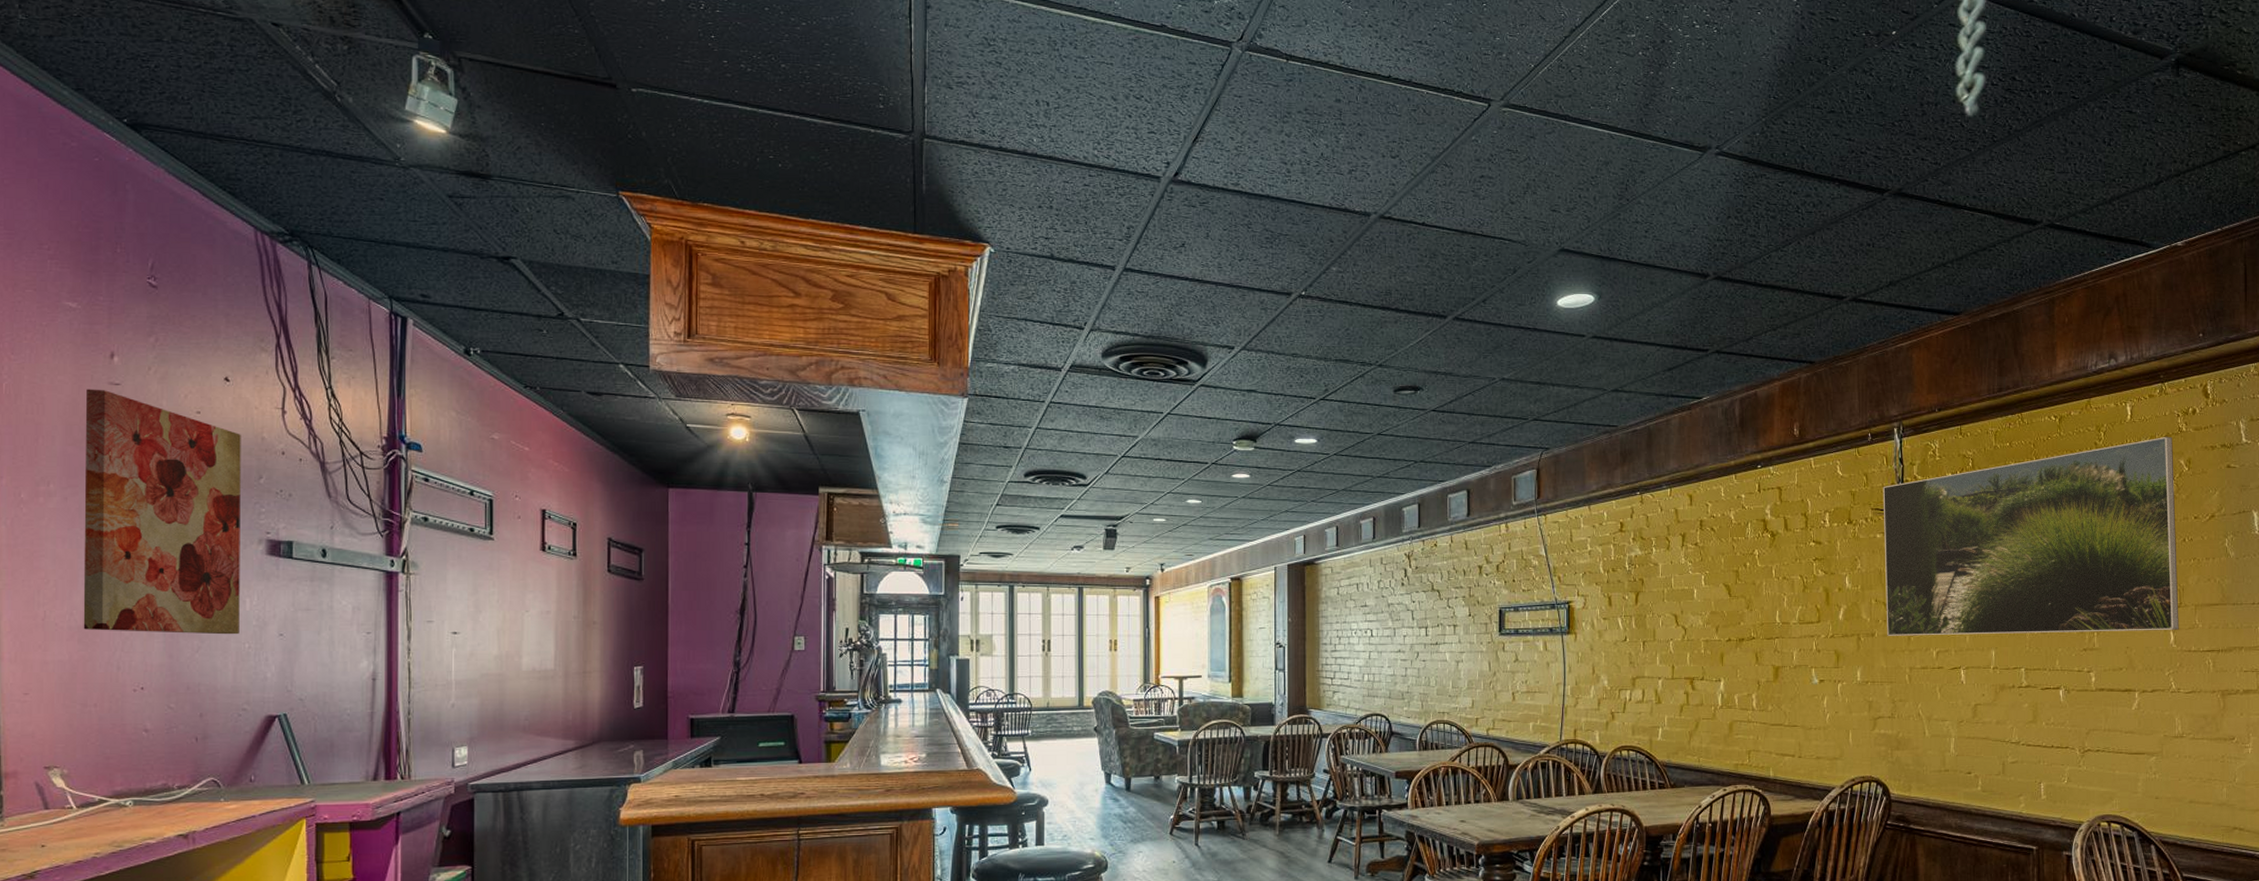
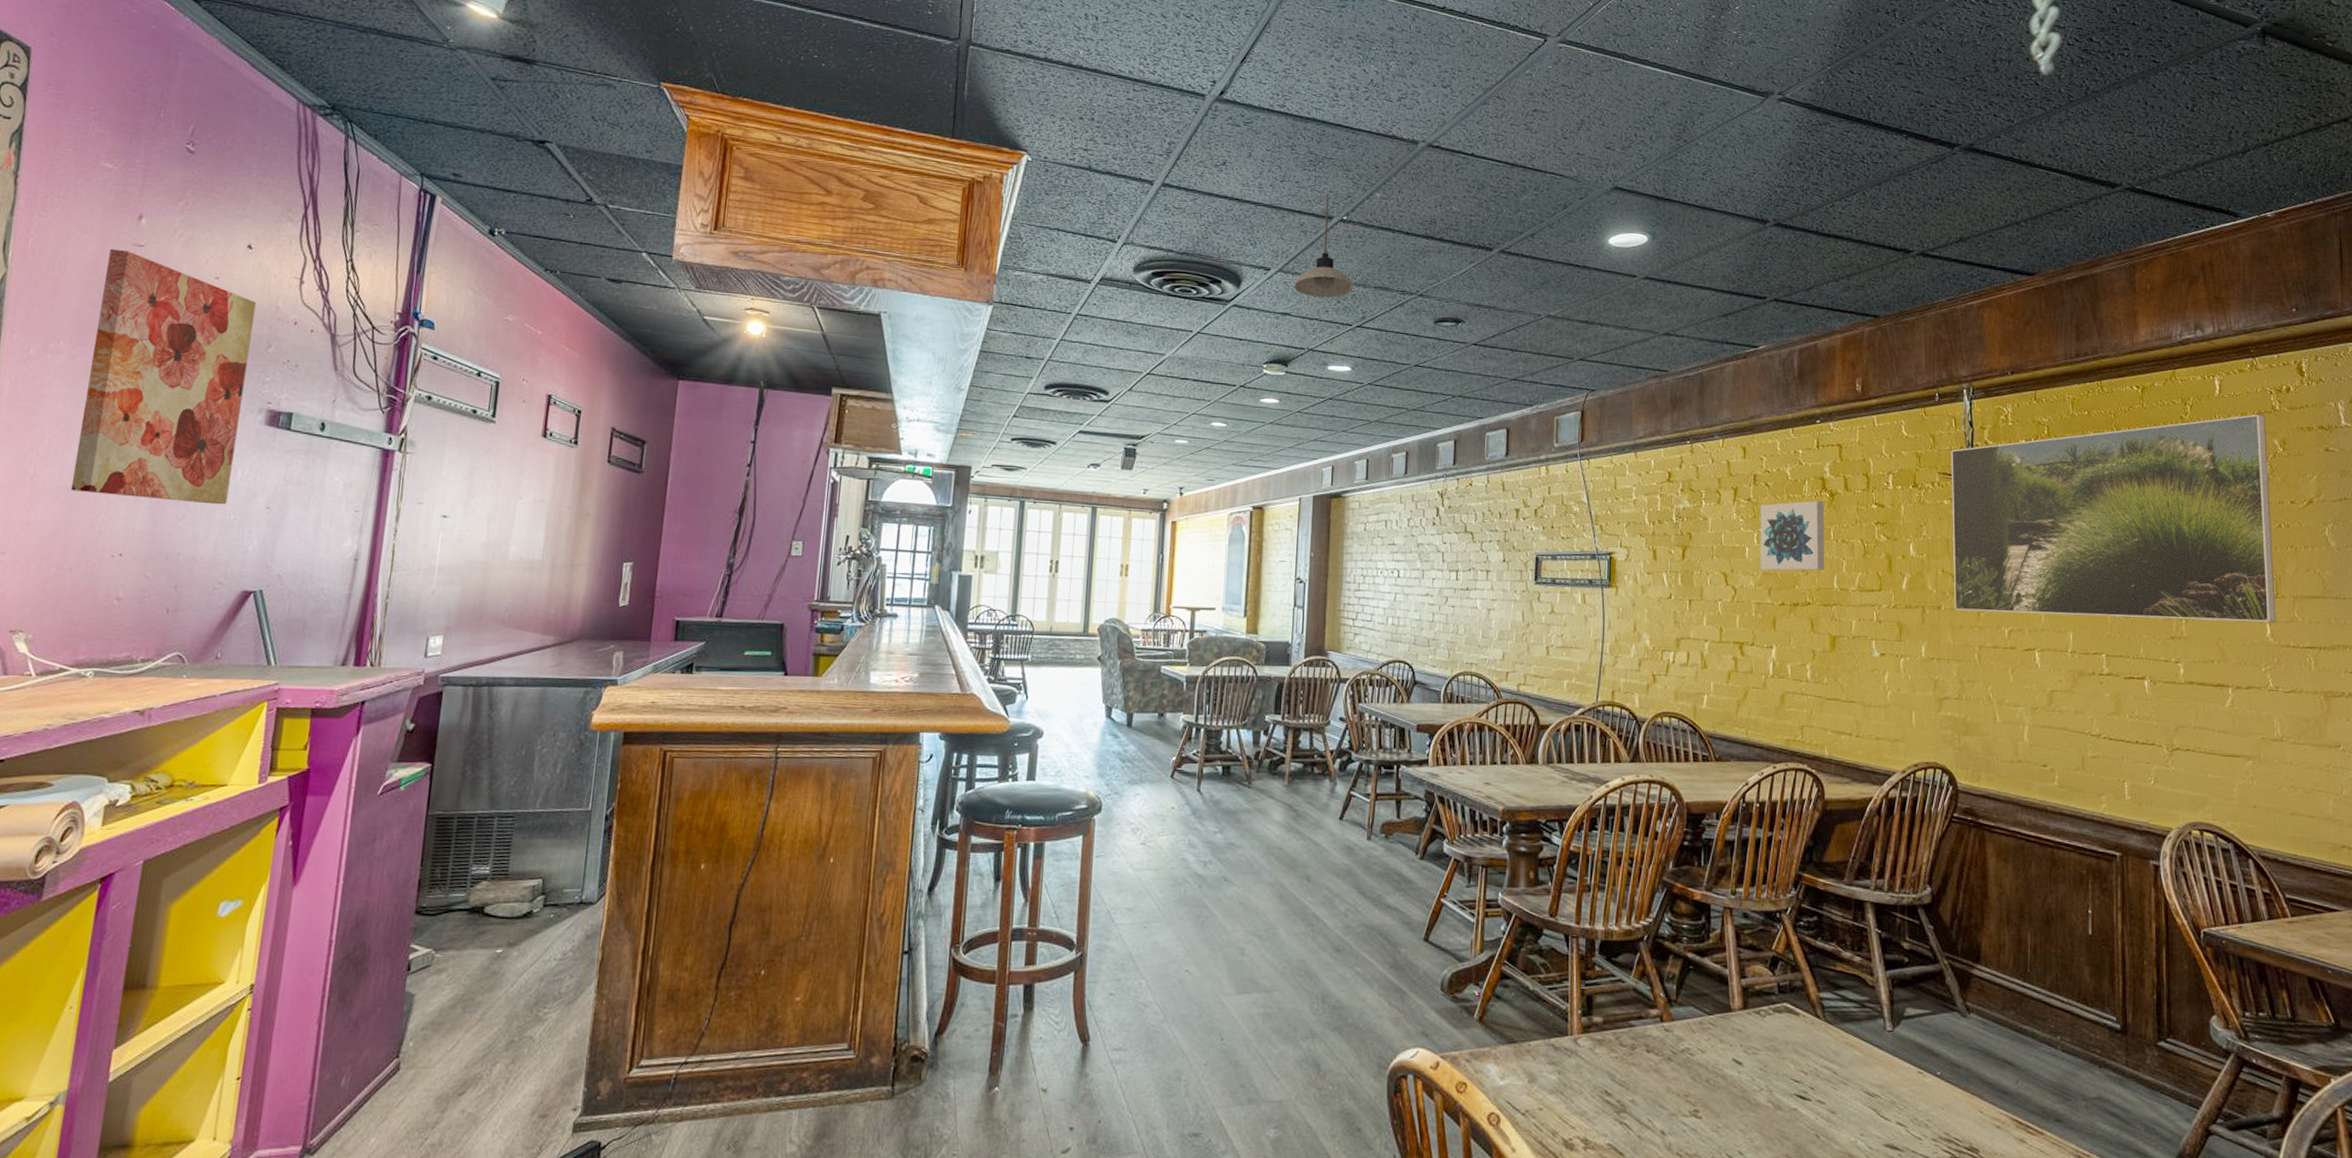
pendant light: none [1257,270,1315,373] -> present [1293,193,1354,298]
wall art: none [1707,542,1767,610] -> present [1760,501,1825,571]

